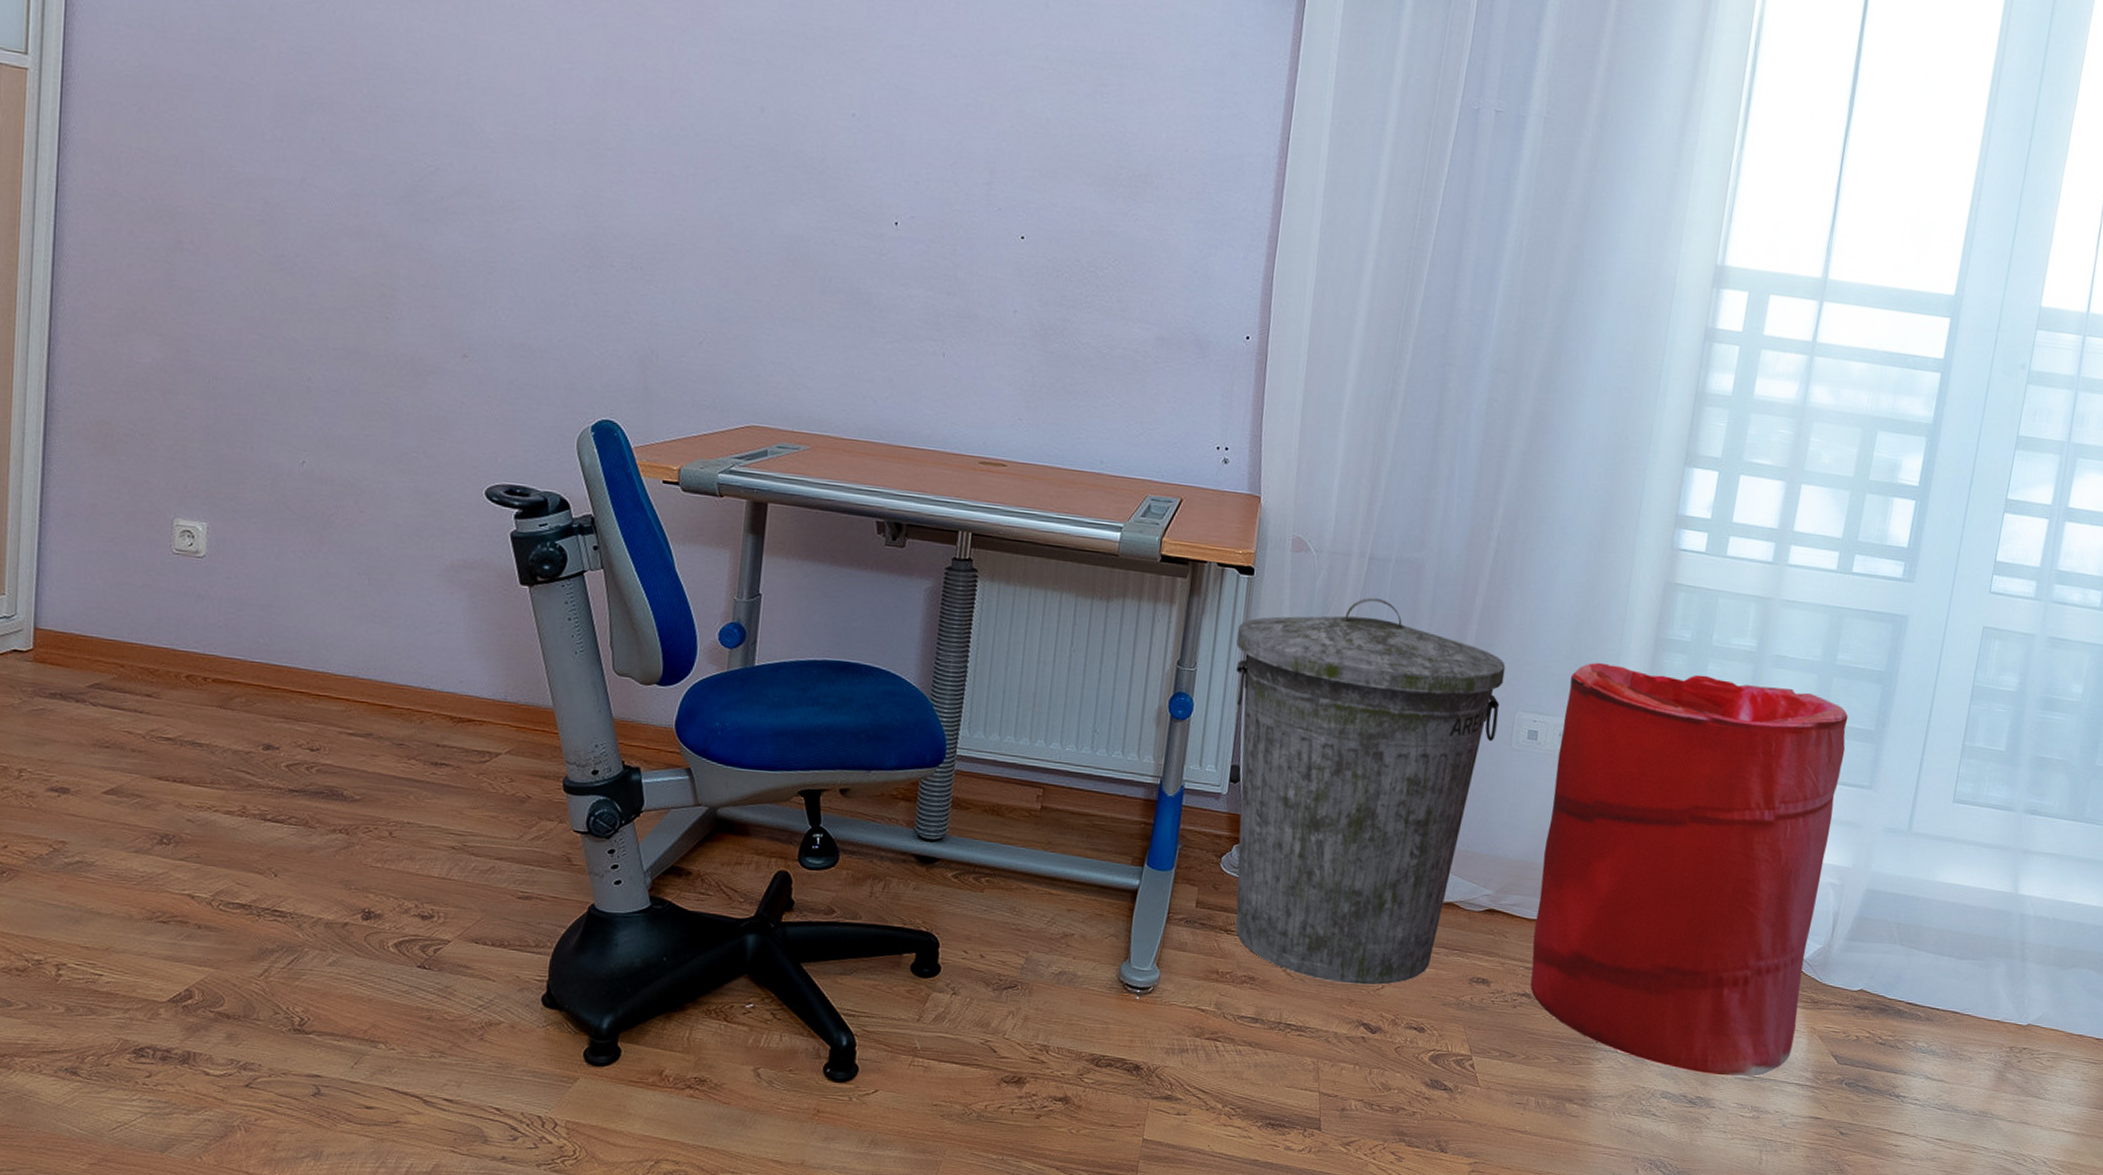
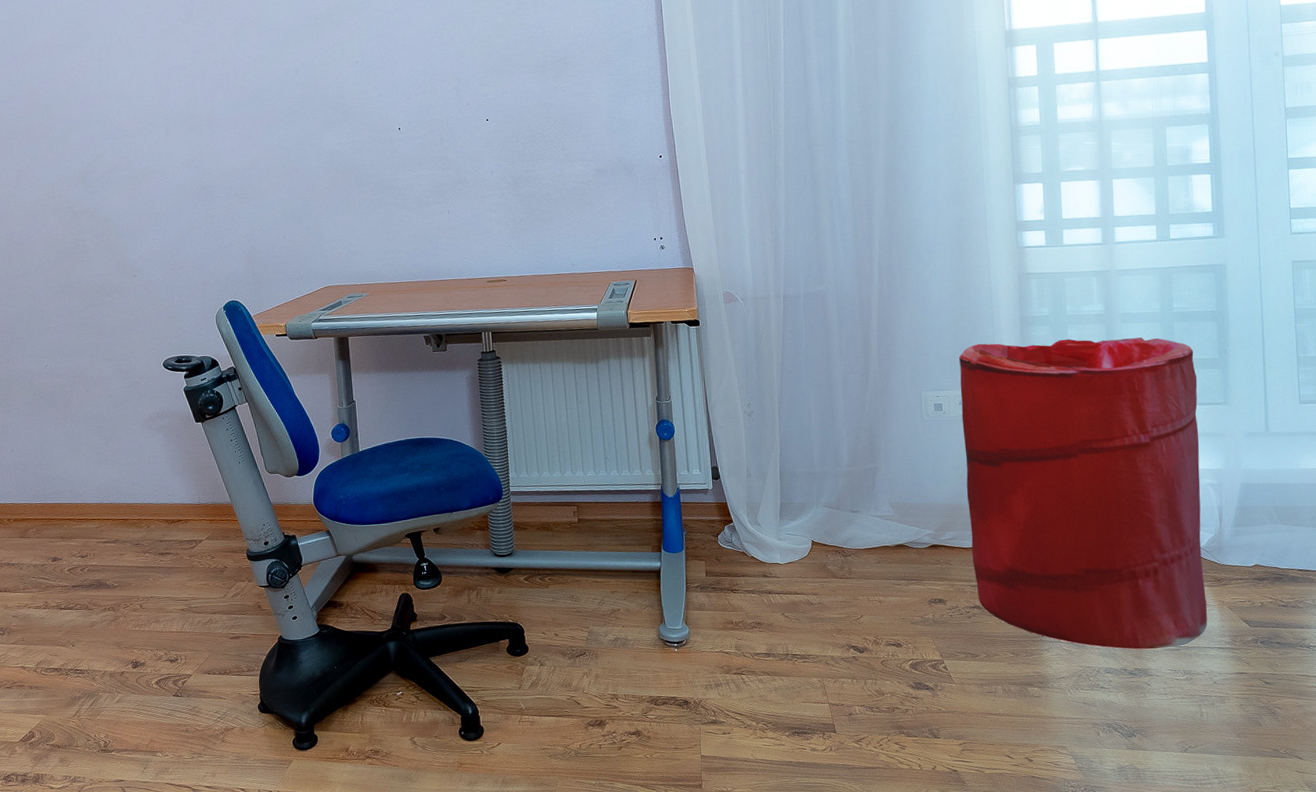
trash can: present [1235,597,1506,986] -> none [695,325,909,618]

